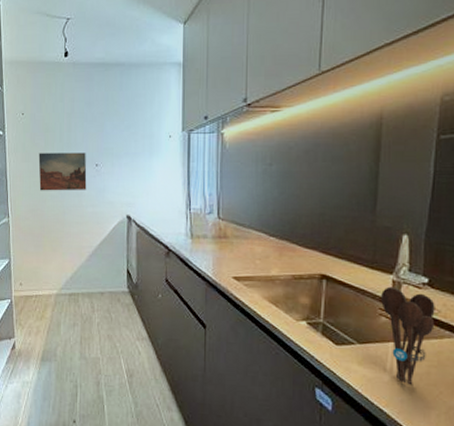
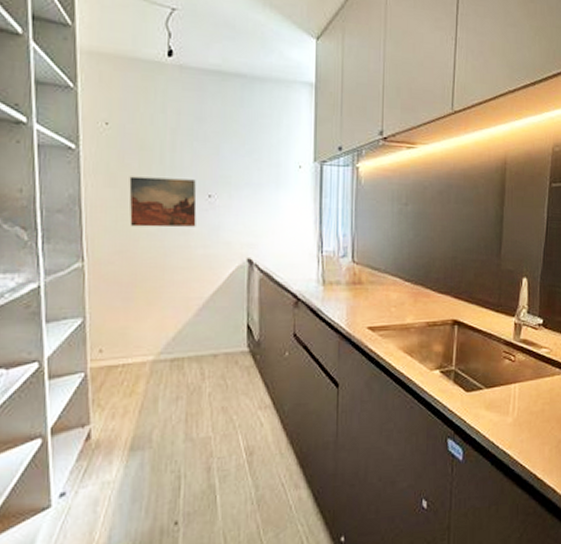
utensil holder: present [381,286,435,385] -> none [505,329,548,424]

